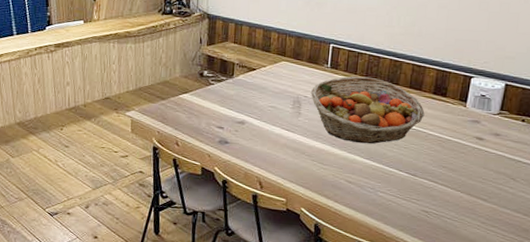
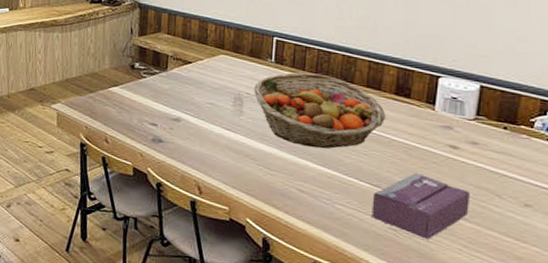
tissue box: none [408,162,490,219] -> present [371,173,470,240]

